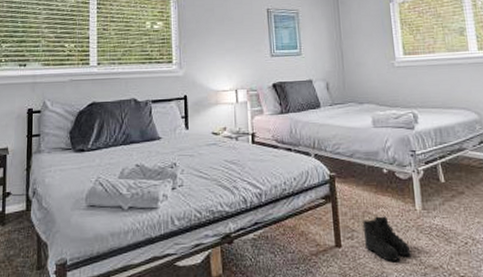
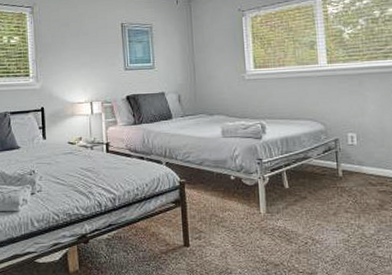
boots: present [362,216,411,261] -> none [209,219,254,259]

